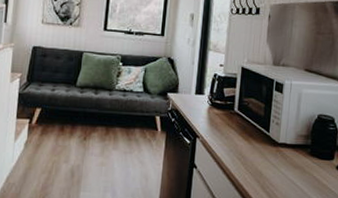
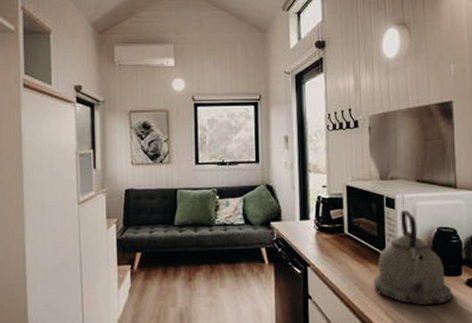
kettle: none [254,96,324,185] -> present [373,210,452,306]

